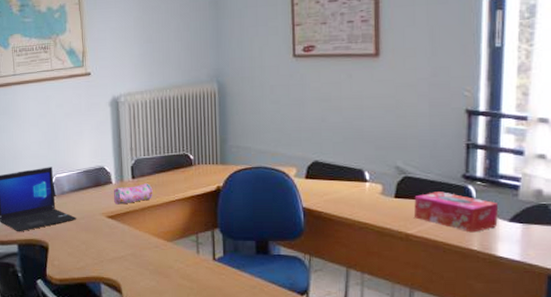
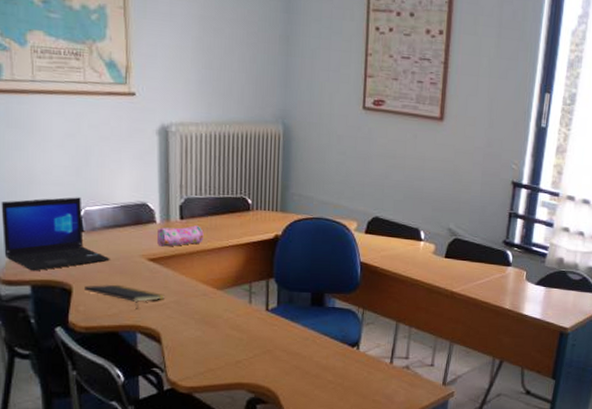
notepad: none [58,240,122,262] -> present [84,284,164,309]
tissue box: present [414,192,498,233] -> none [460,254,528,293]

